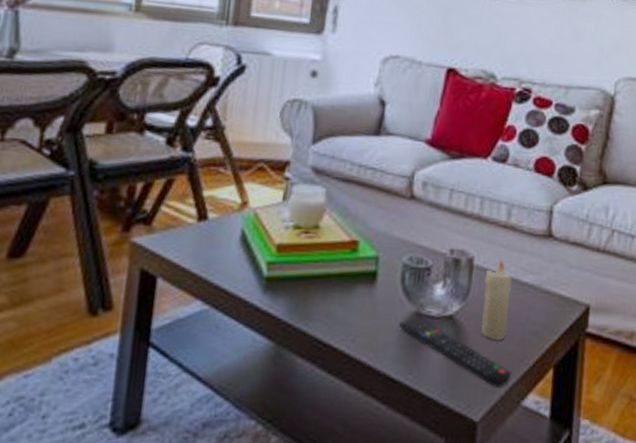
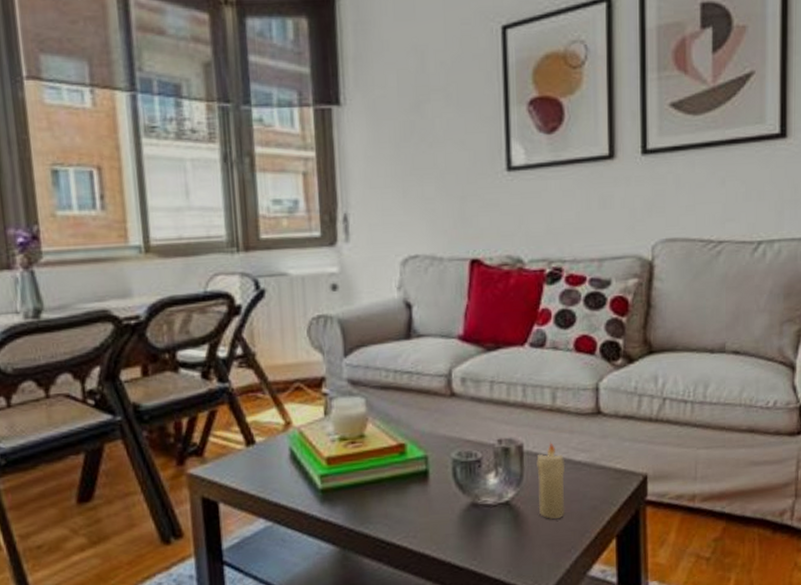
remote control: present [399,317,511,389] -> none [457,507,574,563]

